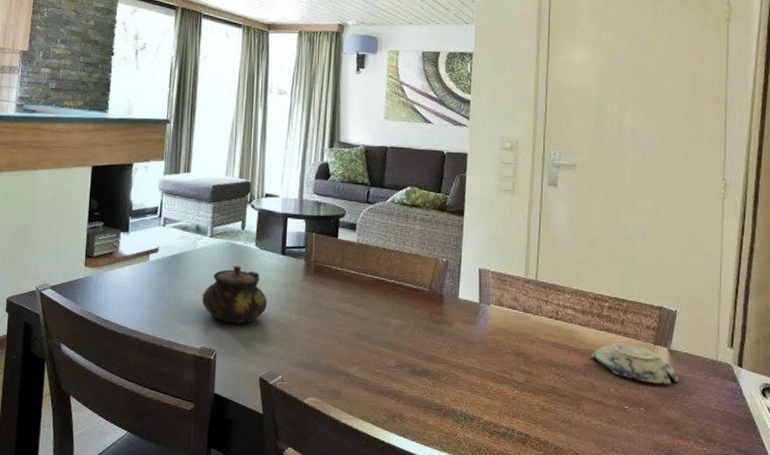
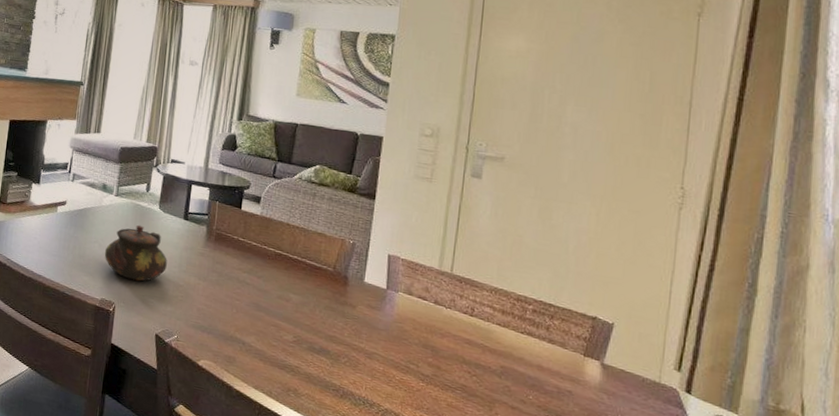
decorative bowl: present [591,343,678,385] -> none [509,348,611,401]

